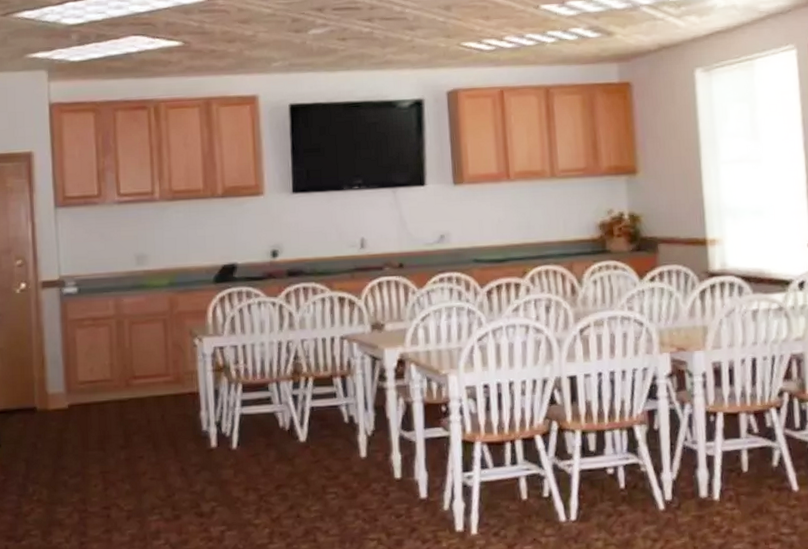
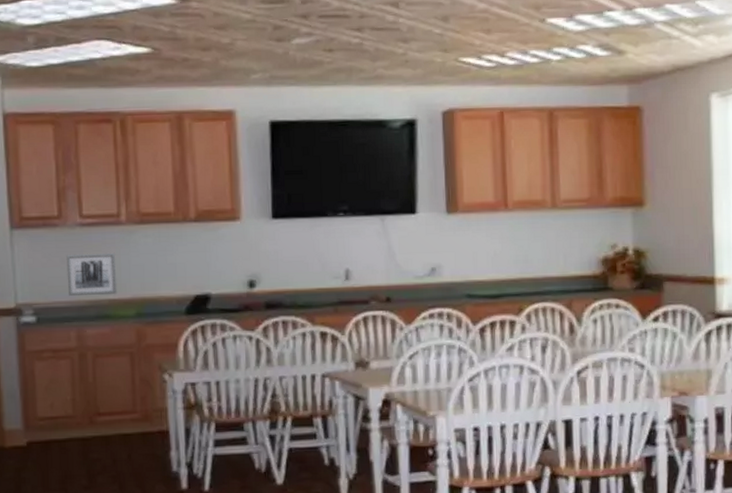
wall art: none [105,228,152,268] -> present [66,253,118,296]

